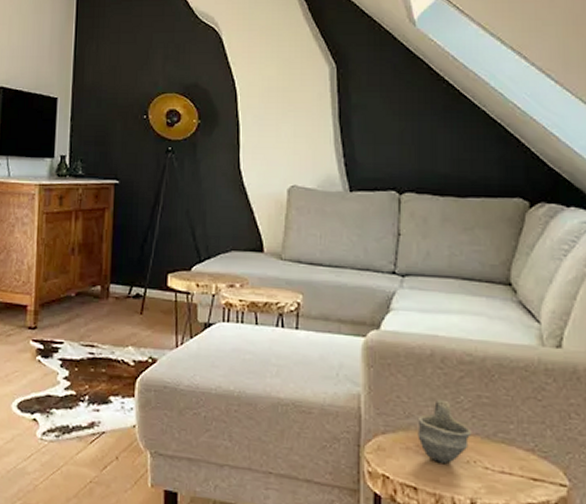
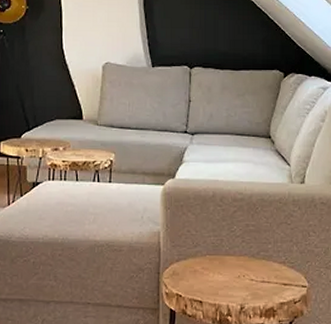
cup: present [417,399,472,464] -> none [203,230,242,279]

